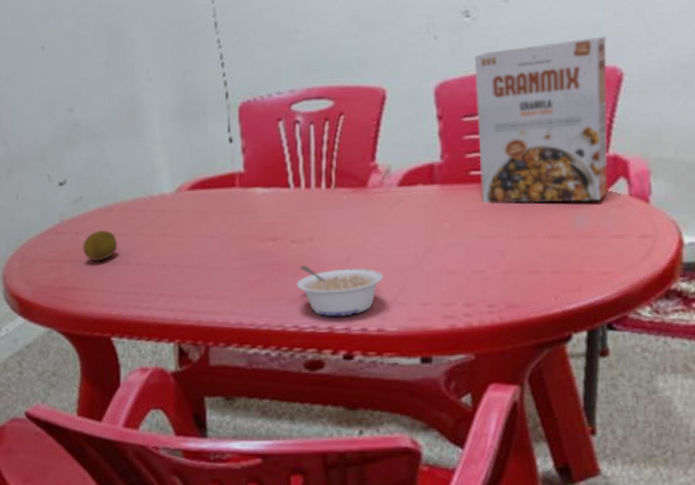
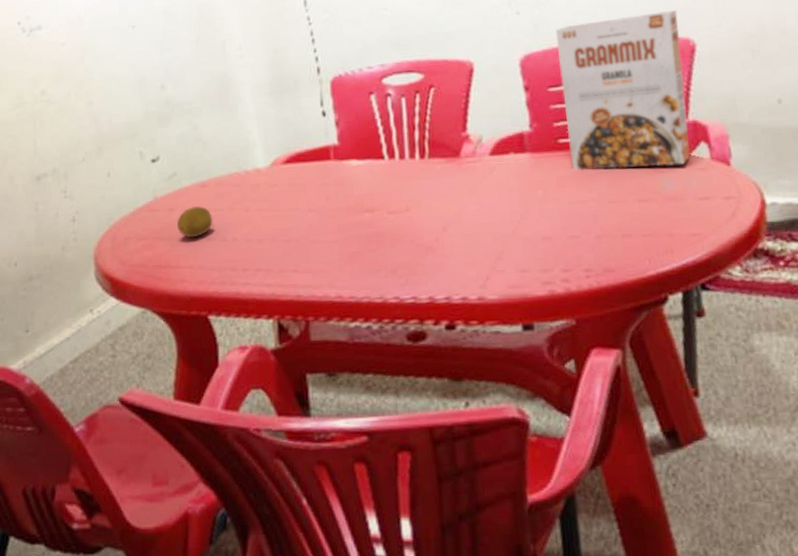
legume: present [297,265,383,317] -> none [395,236,481,287]

